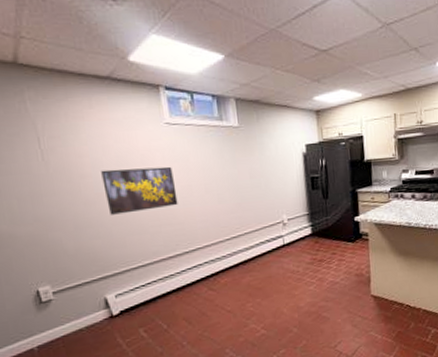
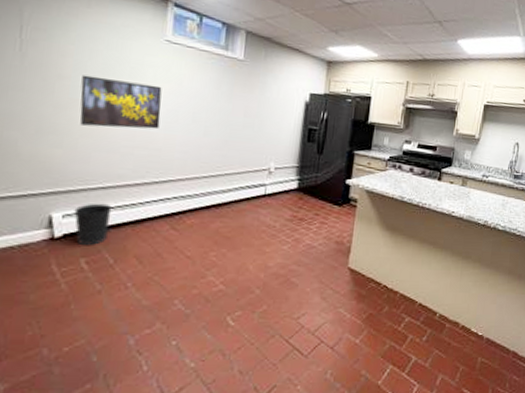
wastebasket: none [123,278,157,317] -> present [74,203,112,245]

